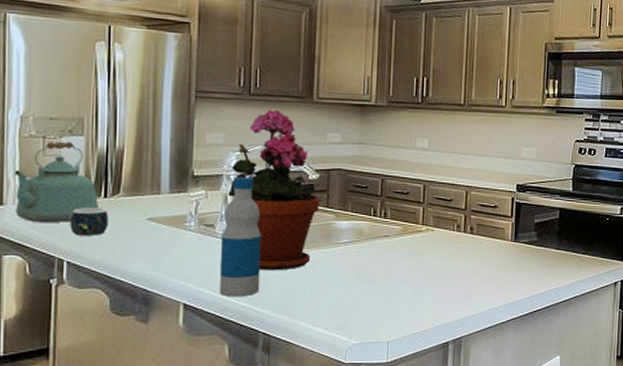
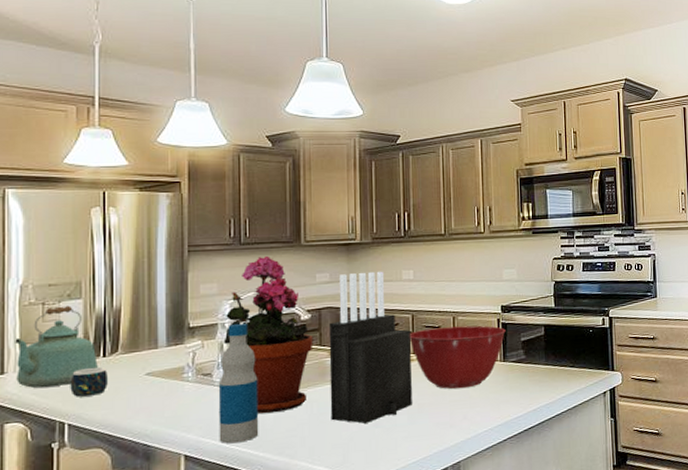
knife block: none [333,136,422,290] -> present [328,271,412,423]
mixing bowl: none [420,201,520,265] -> present [410,325,506,389]

